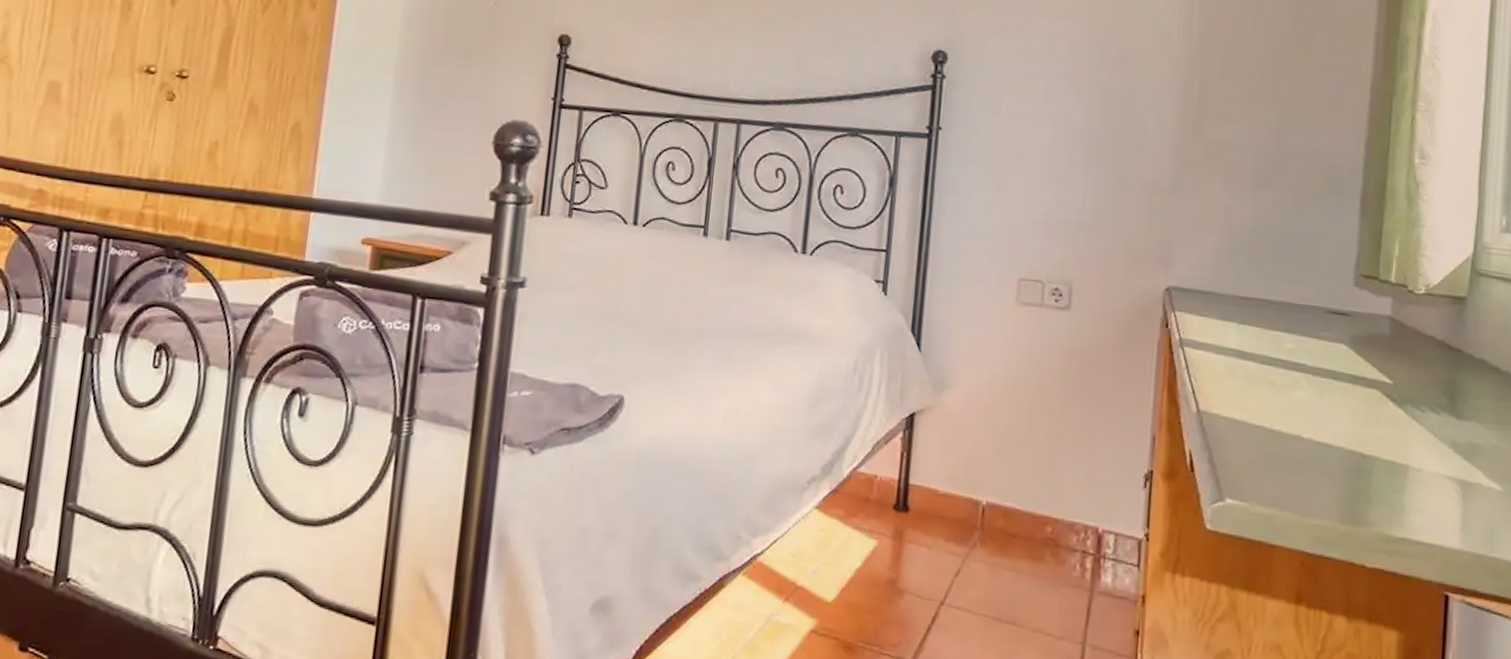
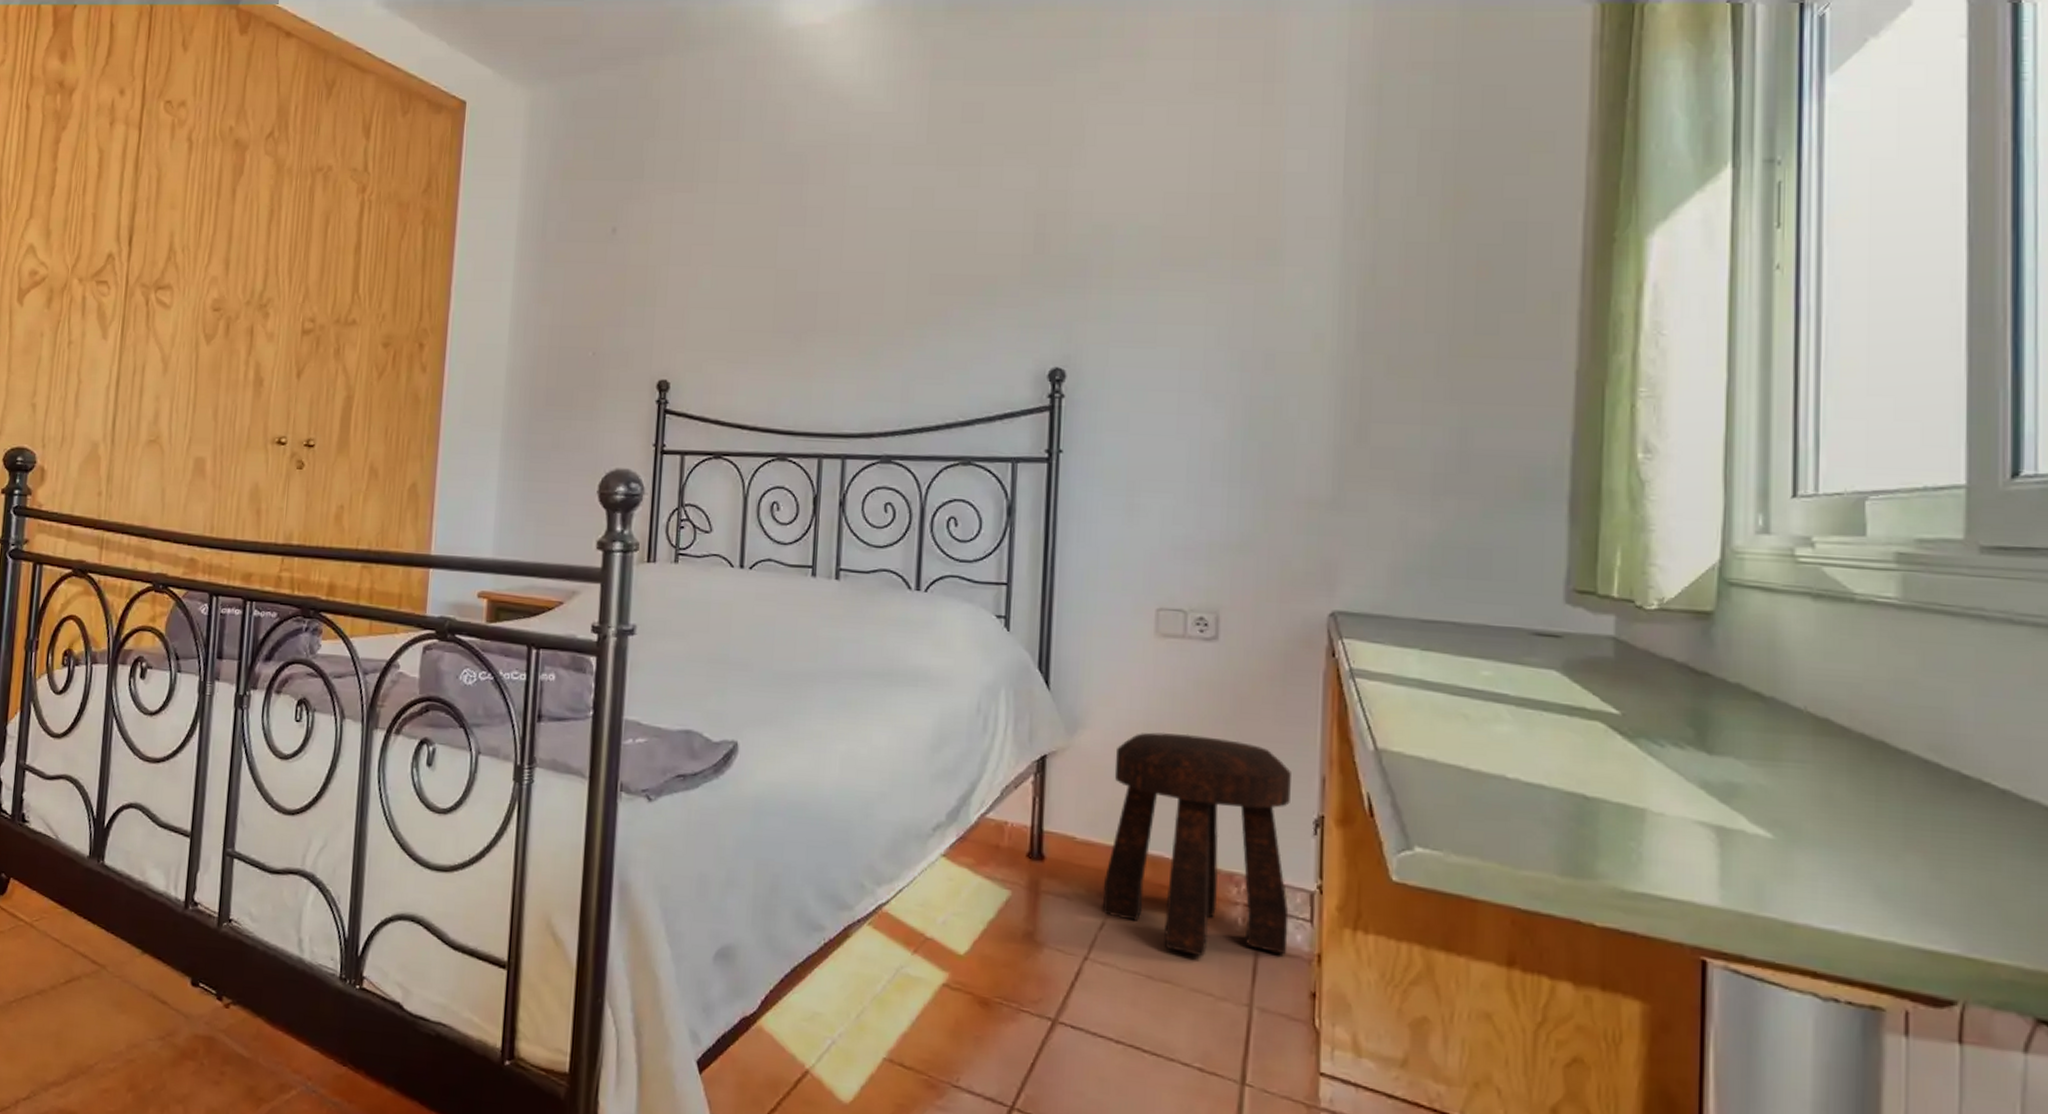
stool: none [958,393,1127,600] -> present [1102,732,1291,957]

